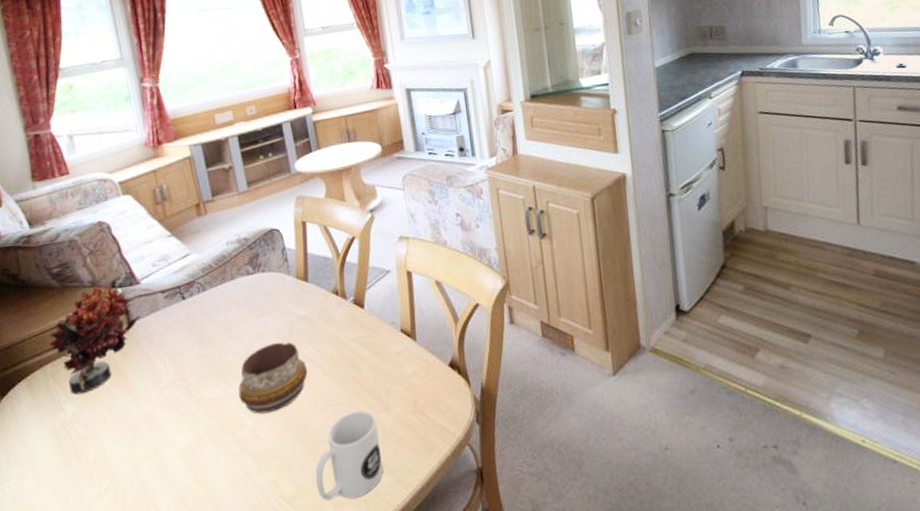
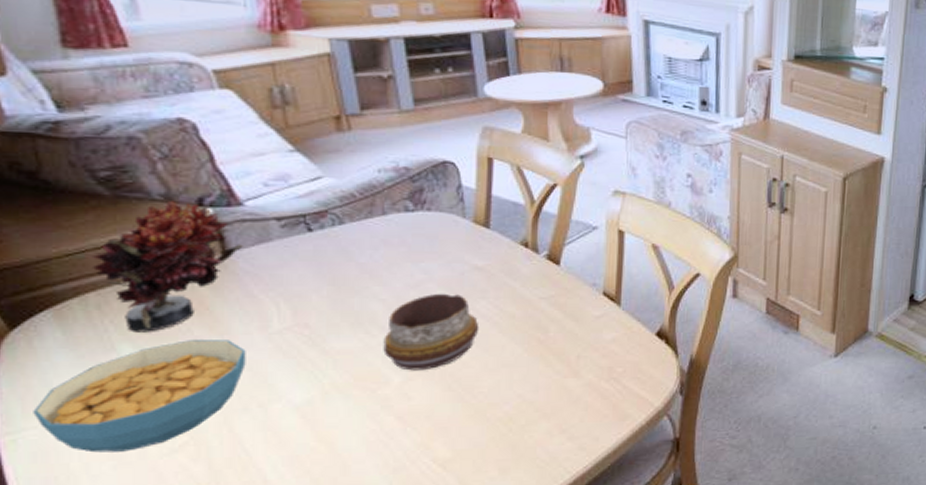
cereal bowl: none [14,396,146,498] -> present [33,340,246,453]
mug: present [315,410,383,501] -> none [478,374,564,465]

